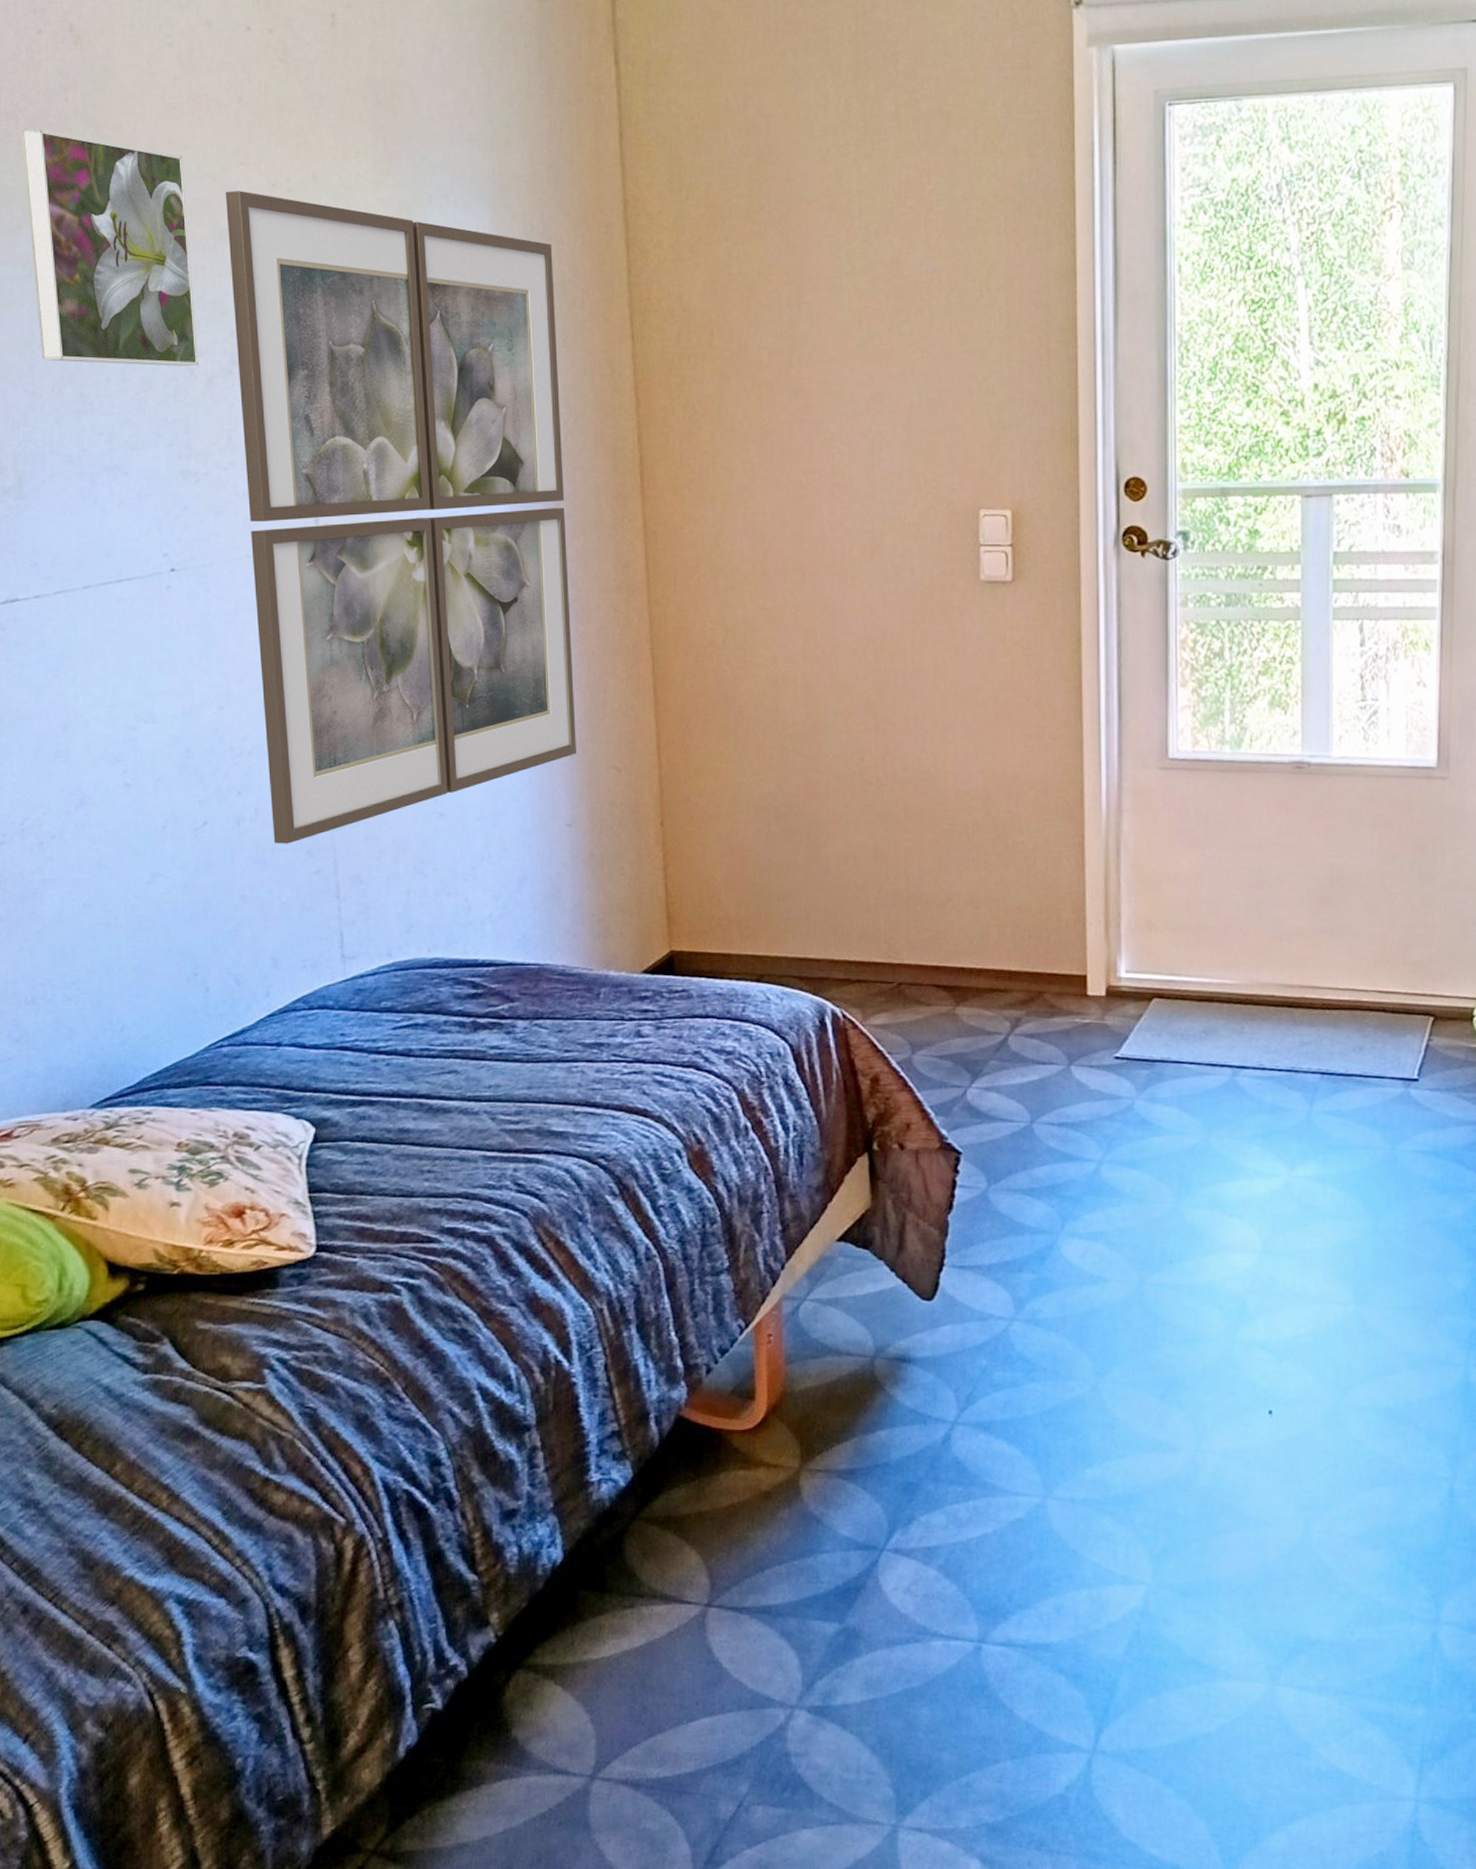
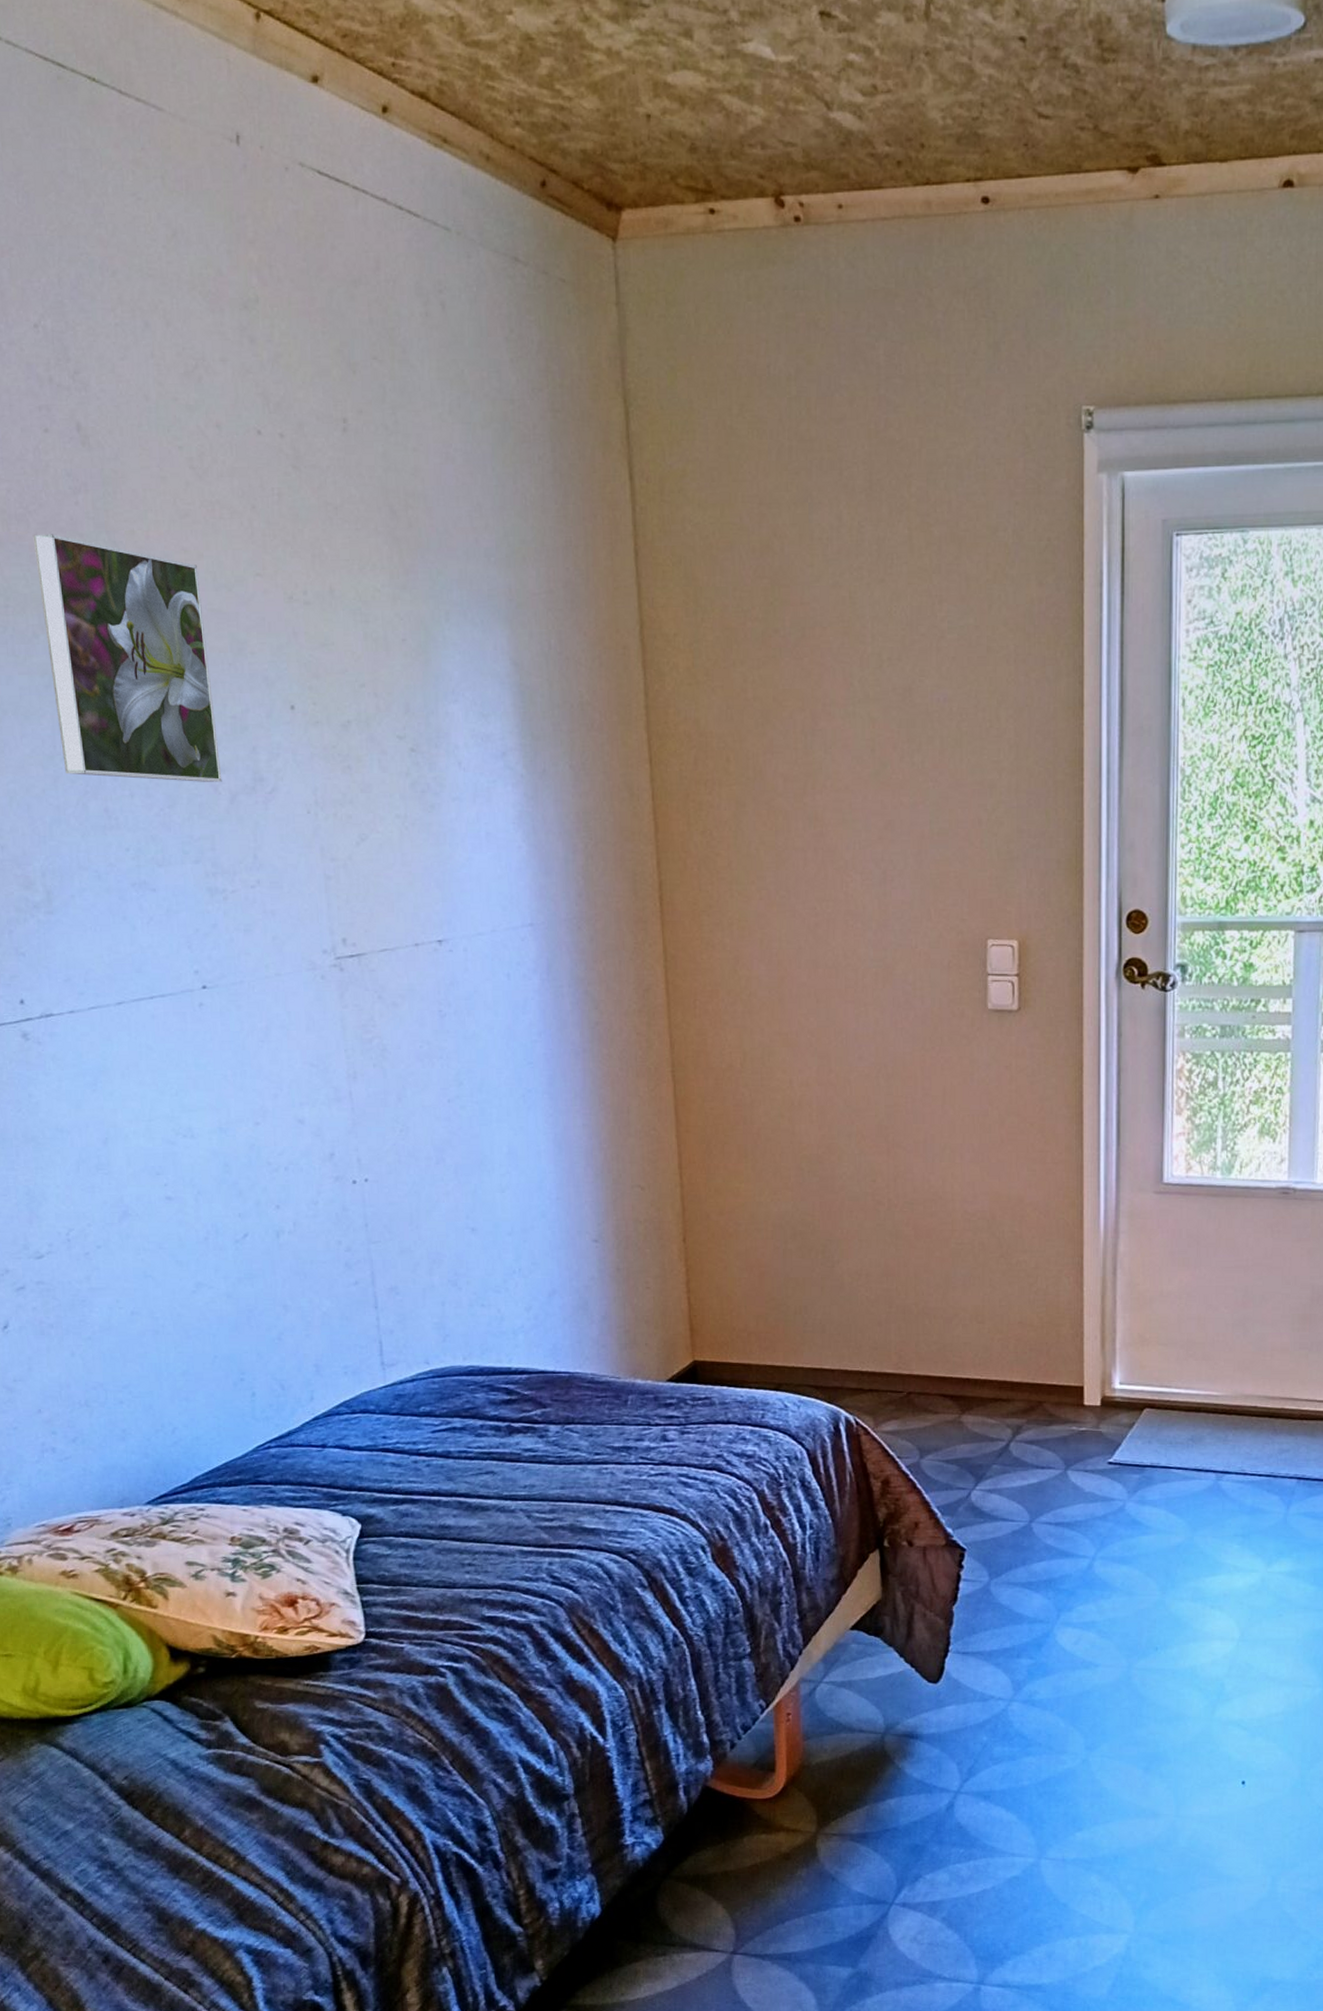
wall art: present [225,191,576,844] -> none [241,603,602,1256]

